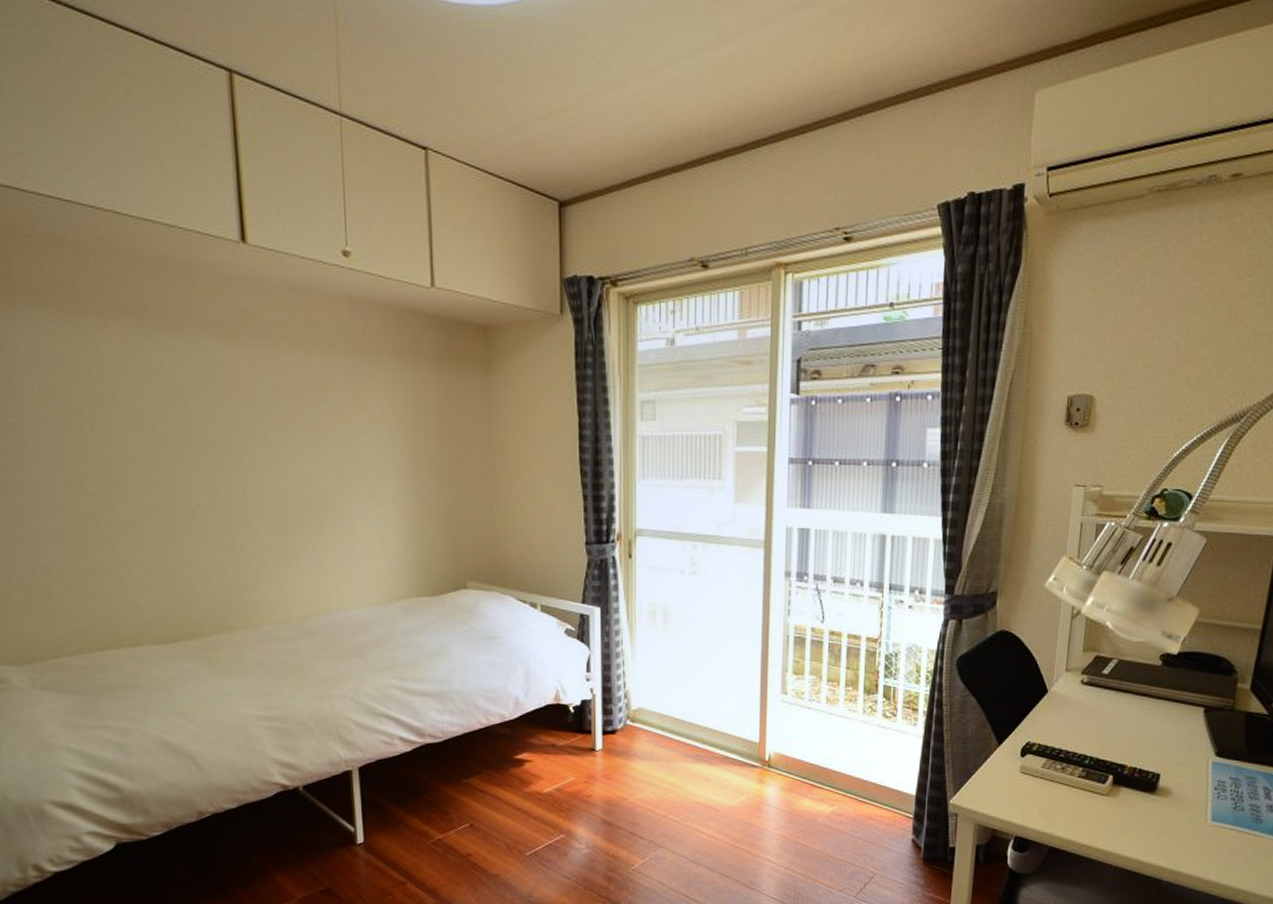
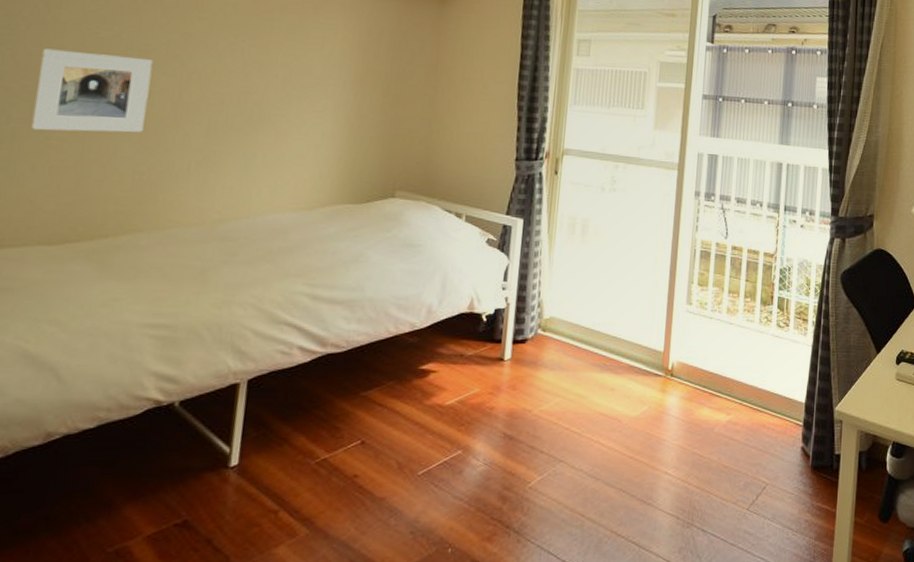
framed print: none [109,449,217,534] -> present [31,48,153,133]

